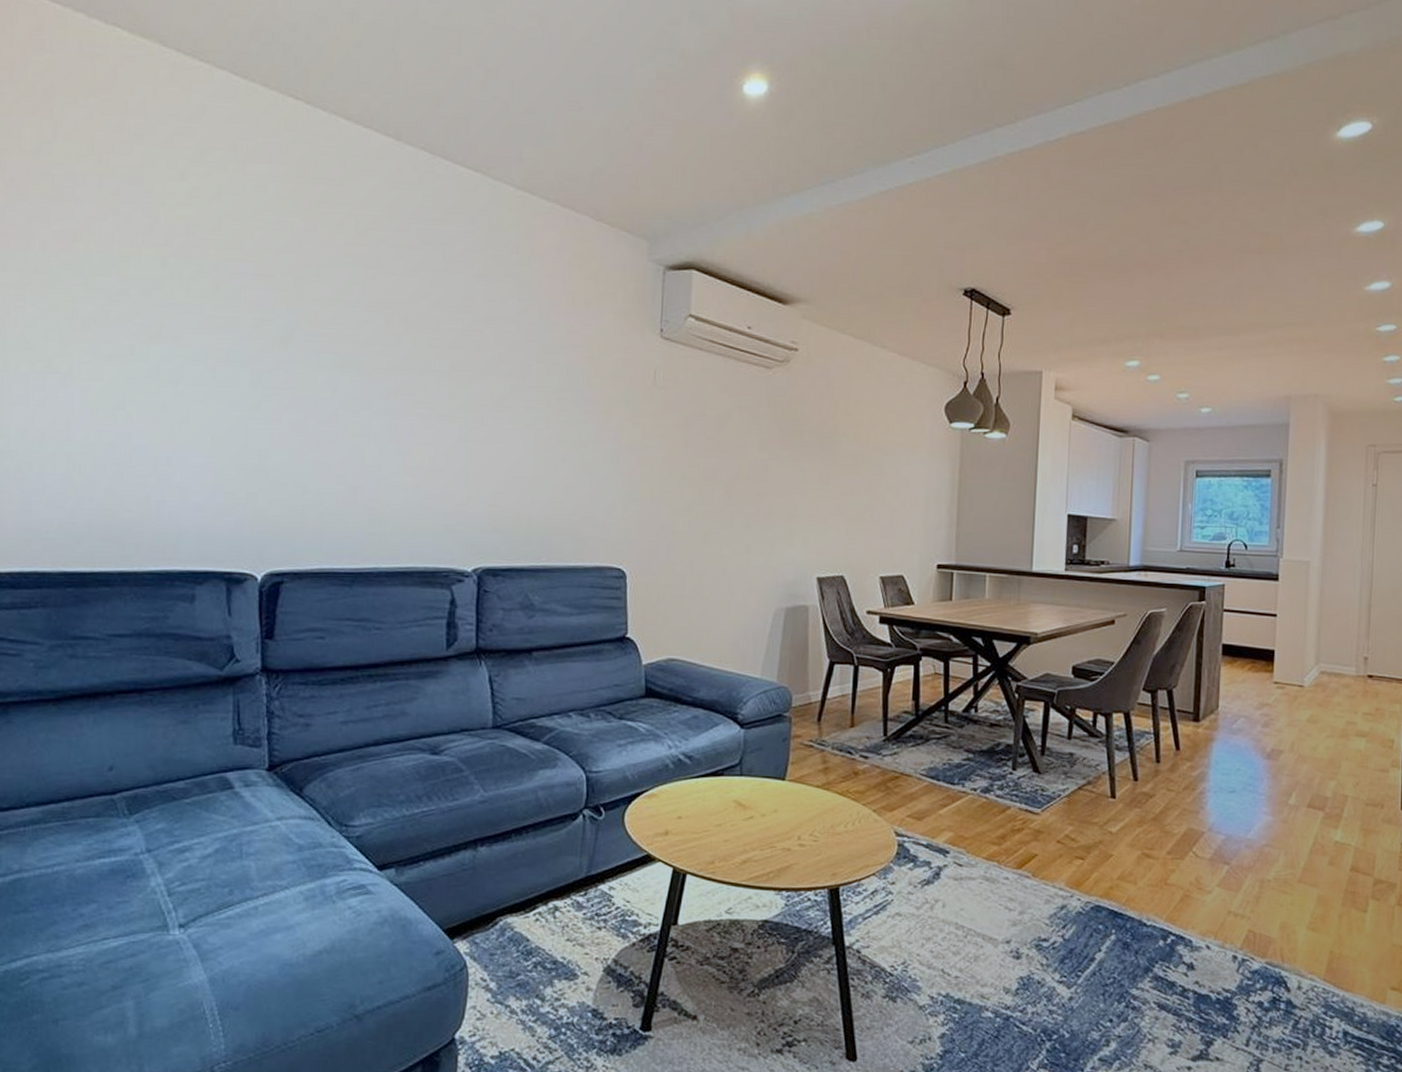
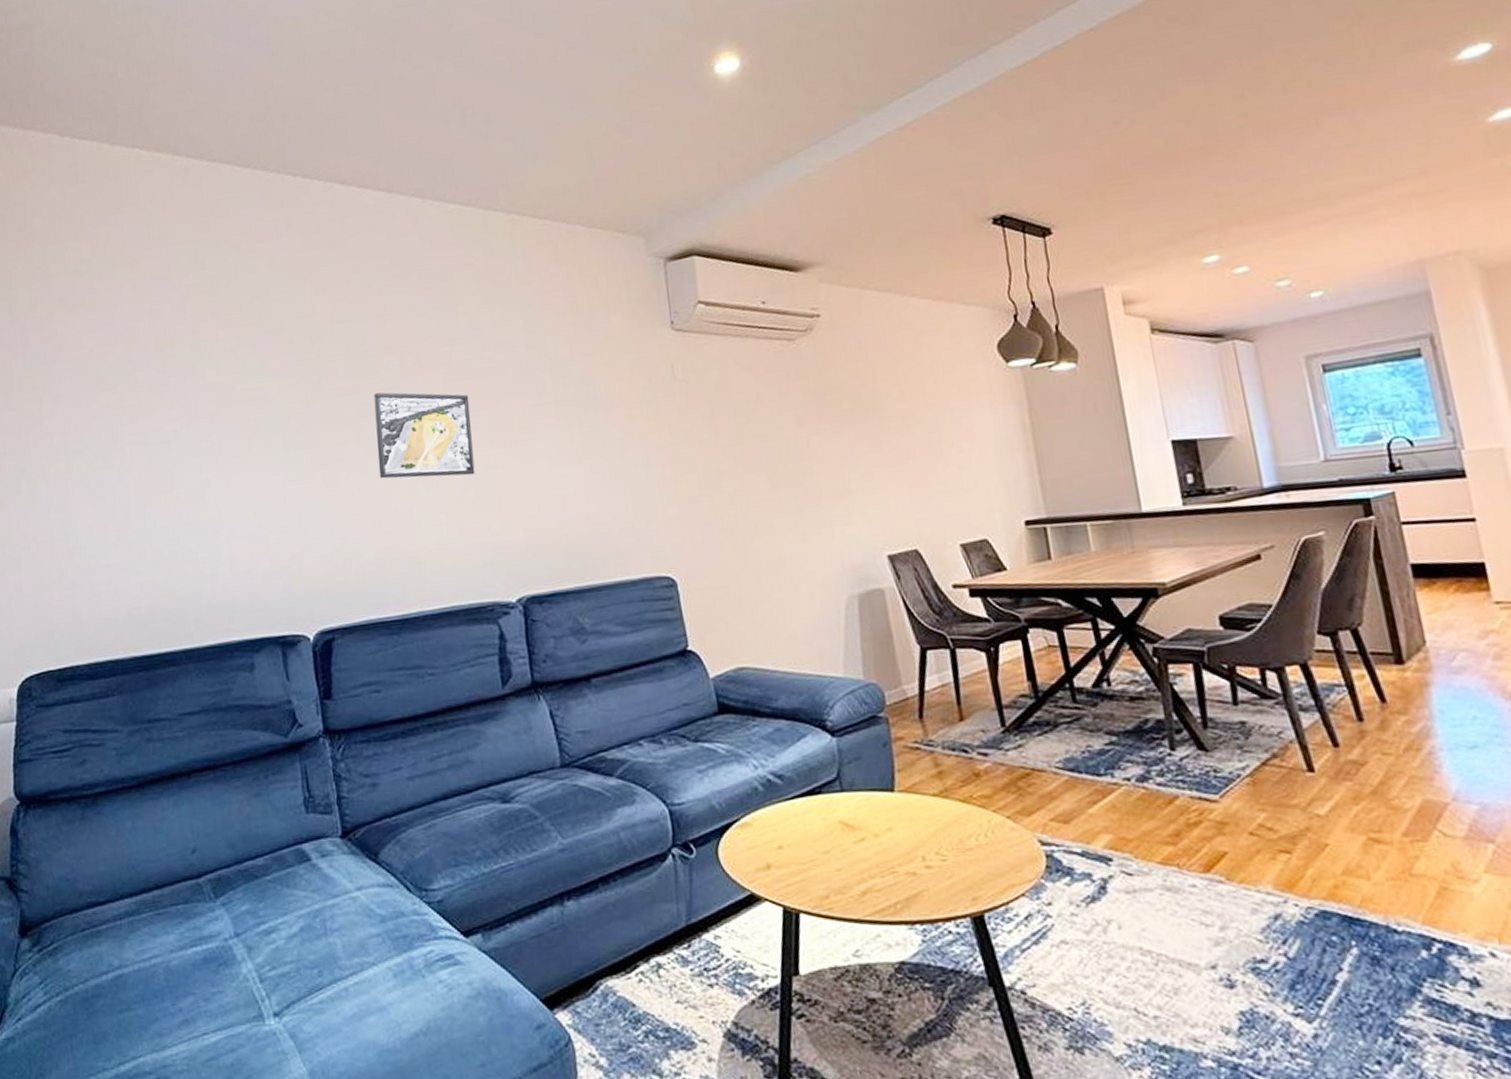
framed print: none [350,345,452,444] -> present [373,392,475,479]

